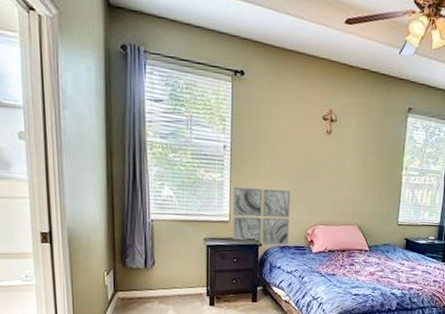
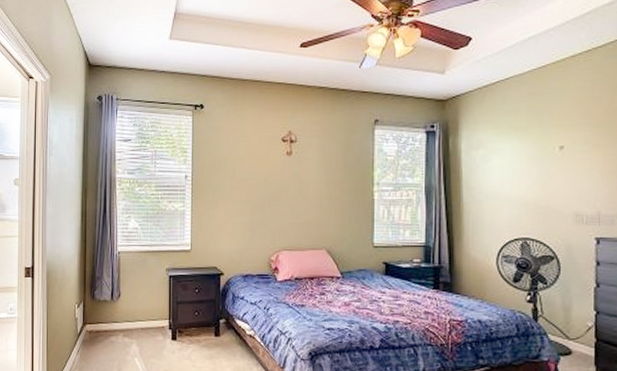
wall art: present [233,187,291,245] -> none [194,215,252,275]

